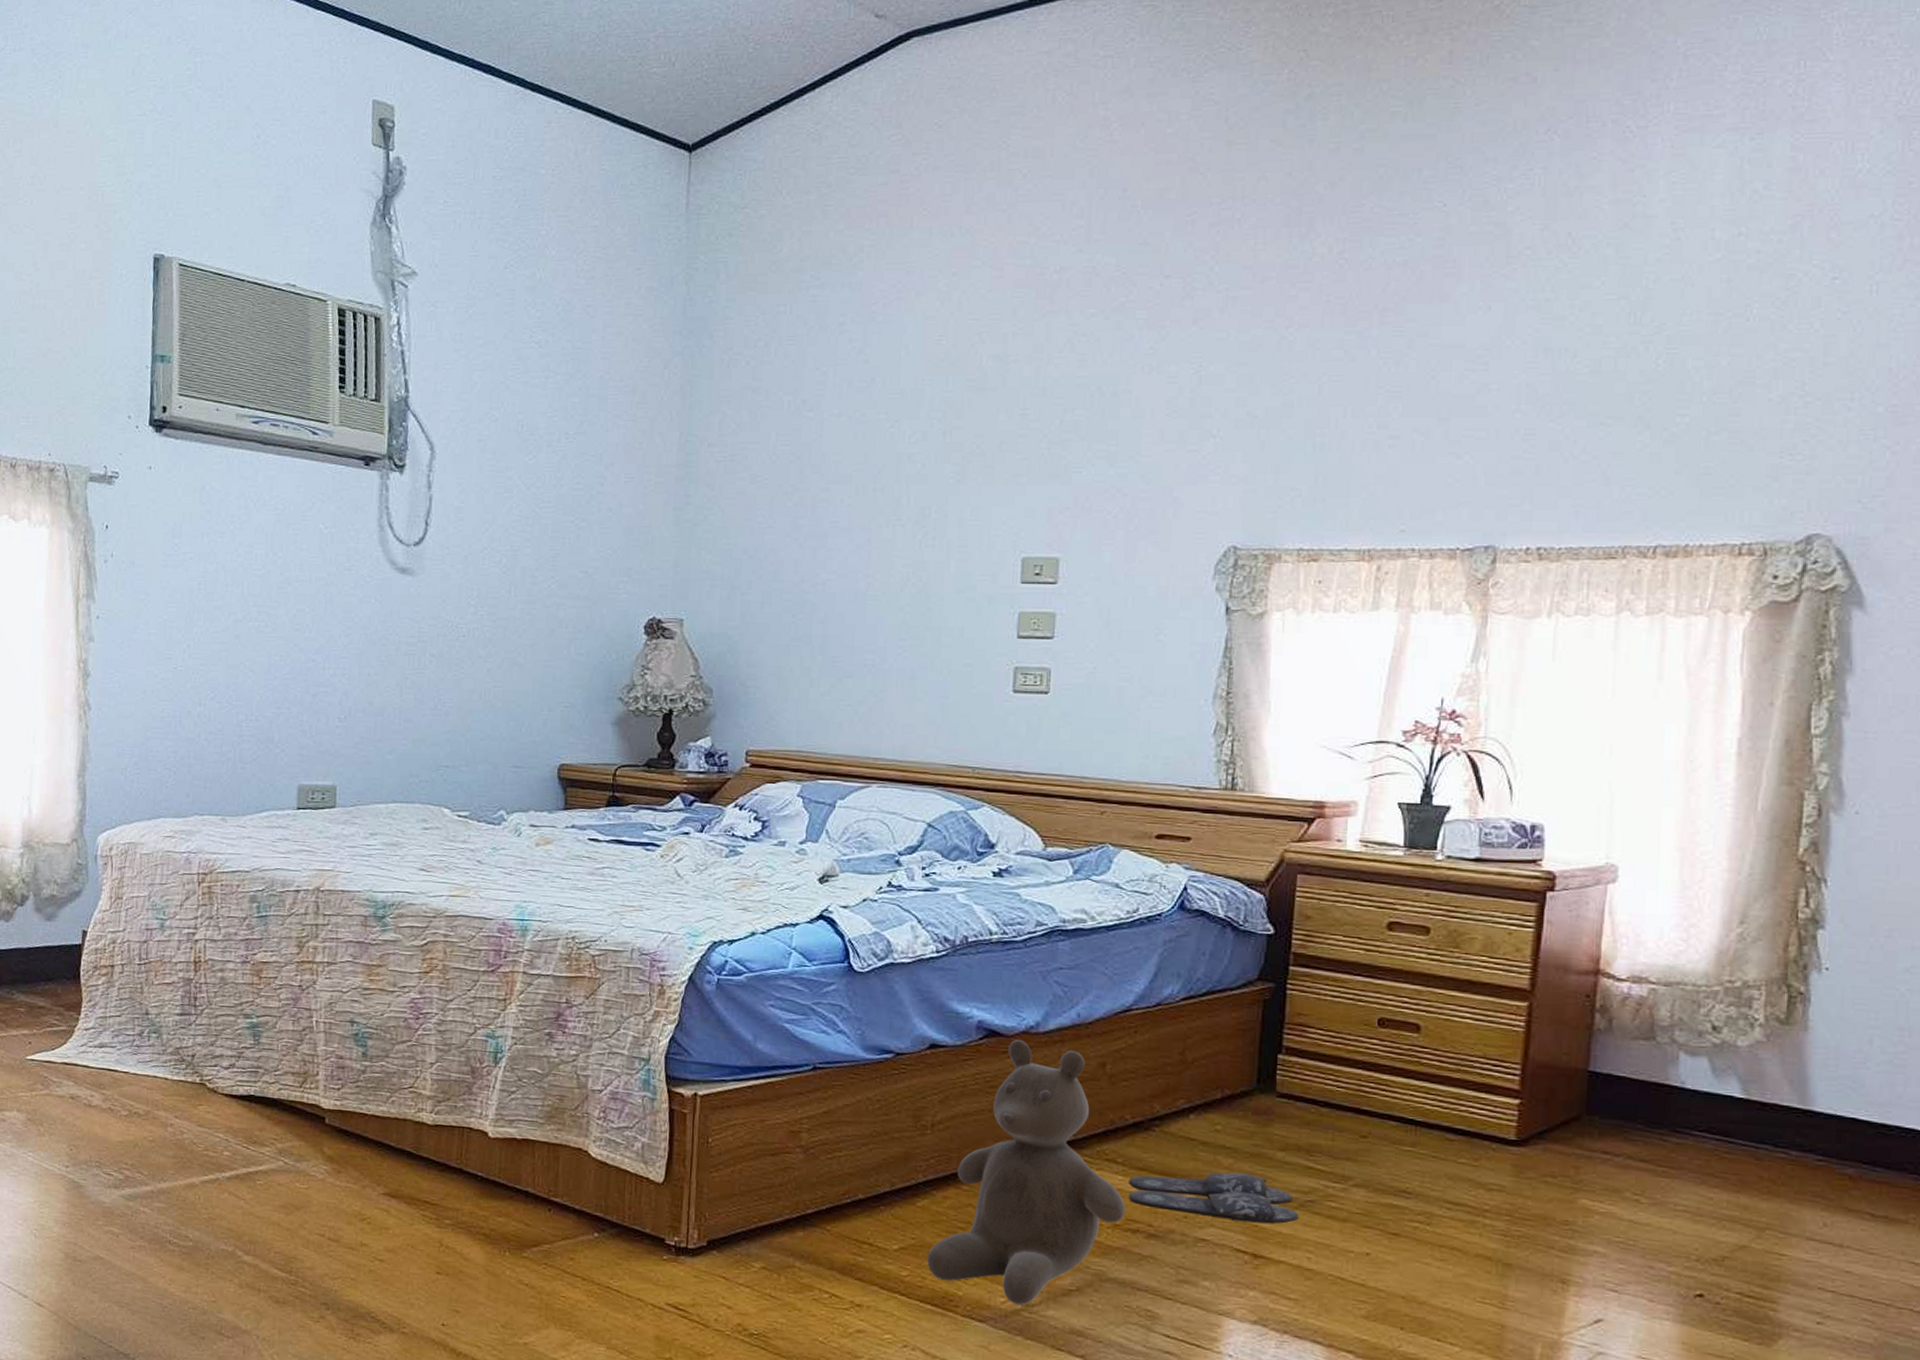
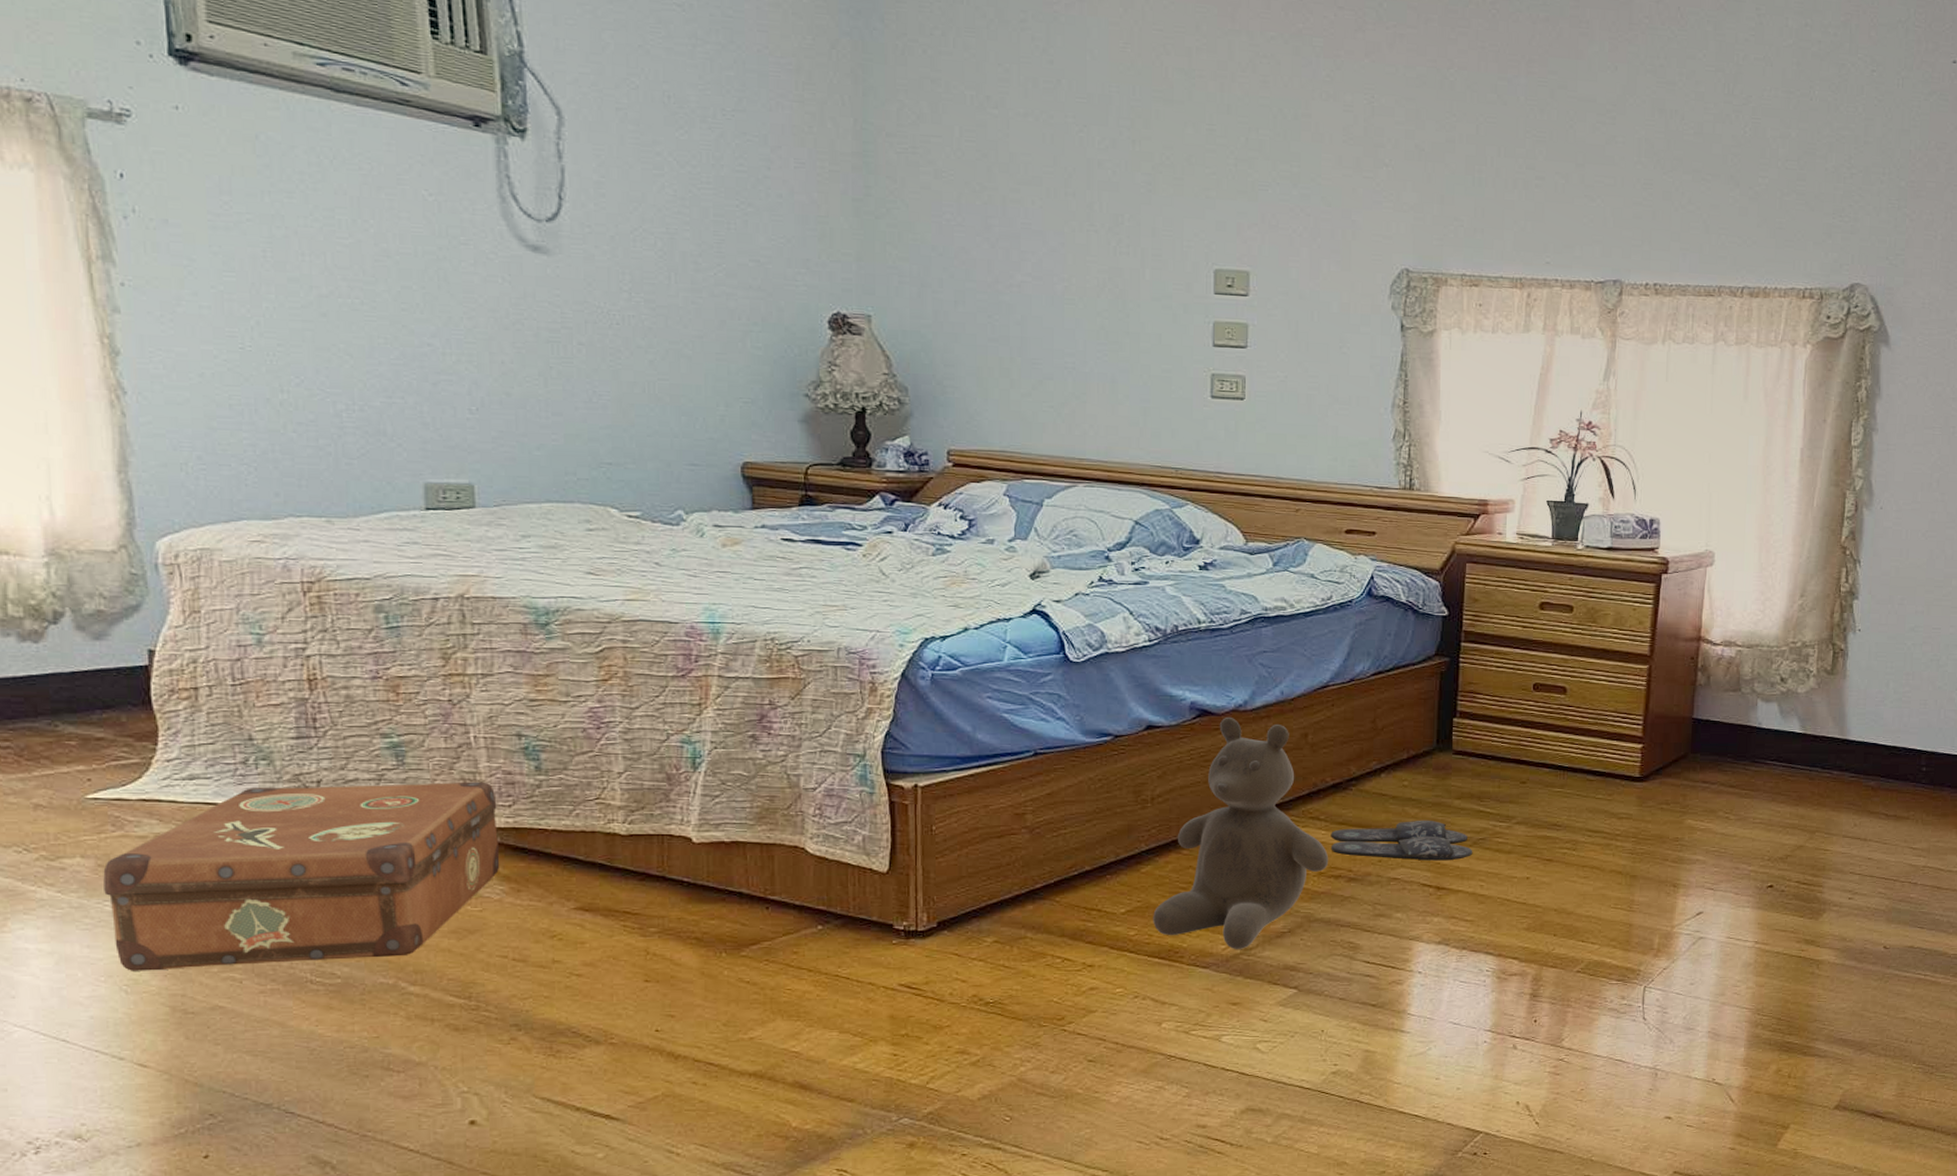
suitcase: none [29,1057,329,1226] -> present [103,781,500,971]

